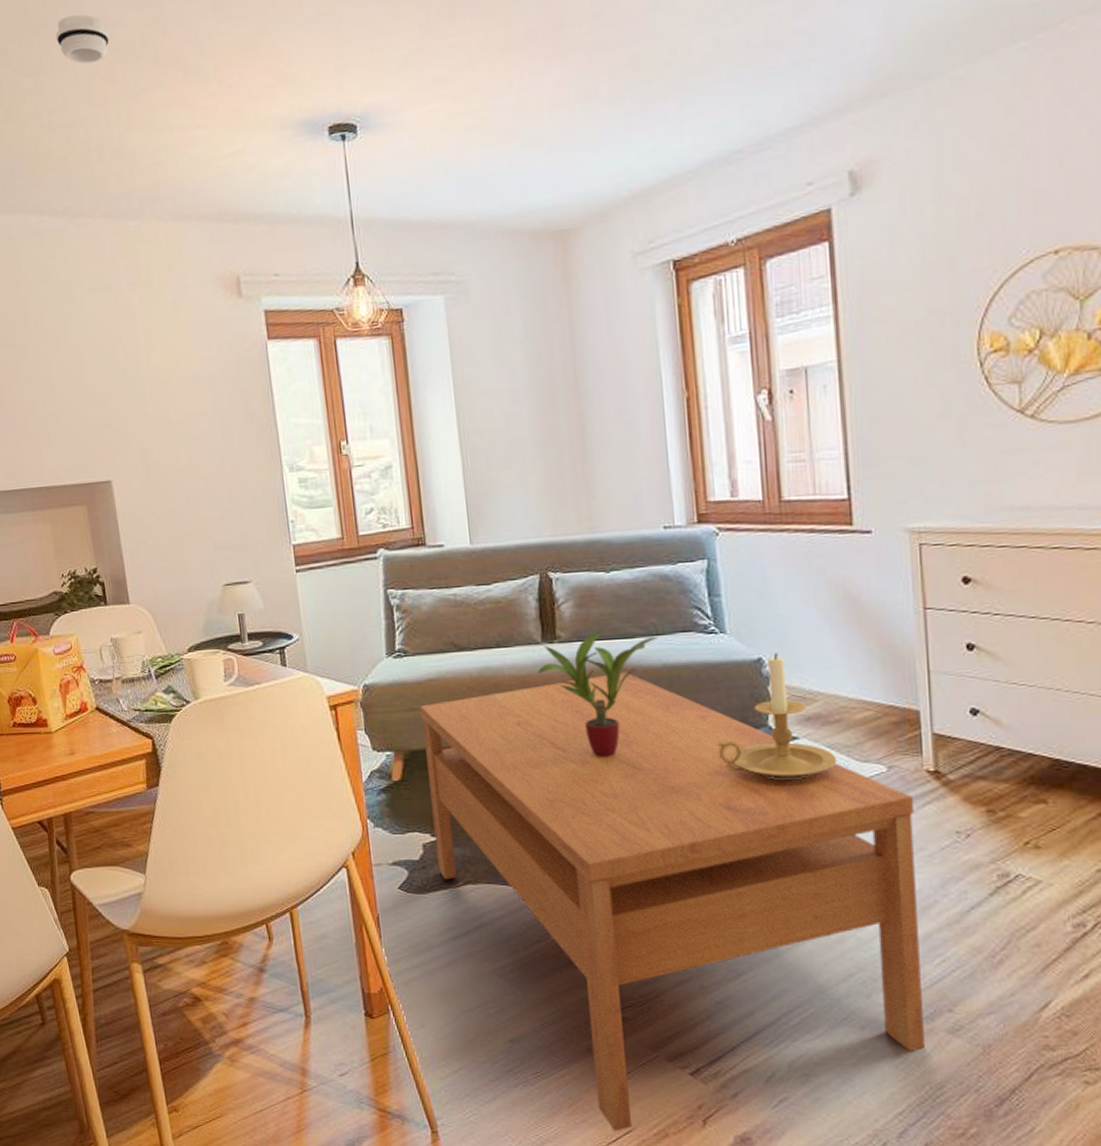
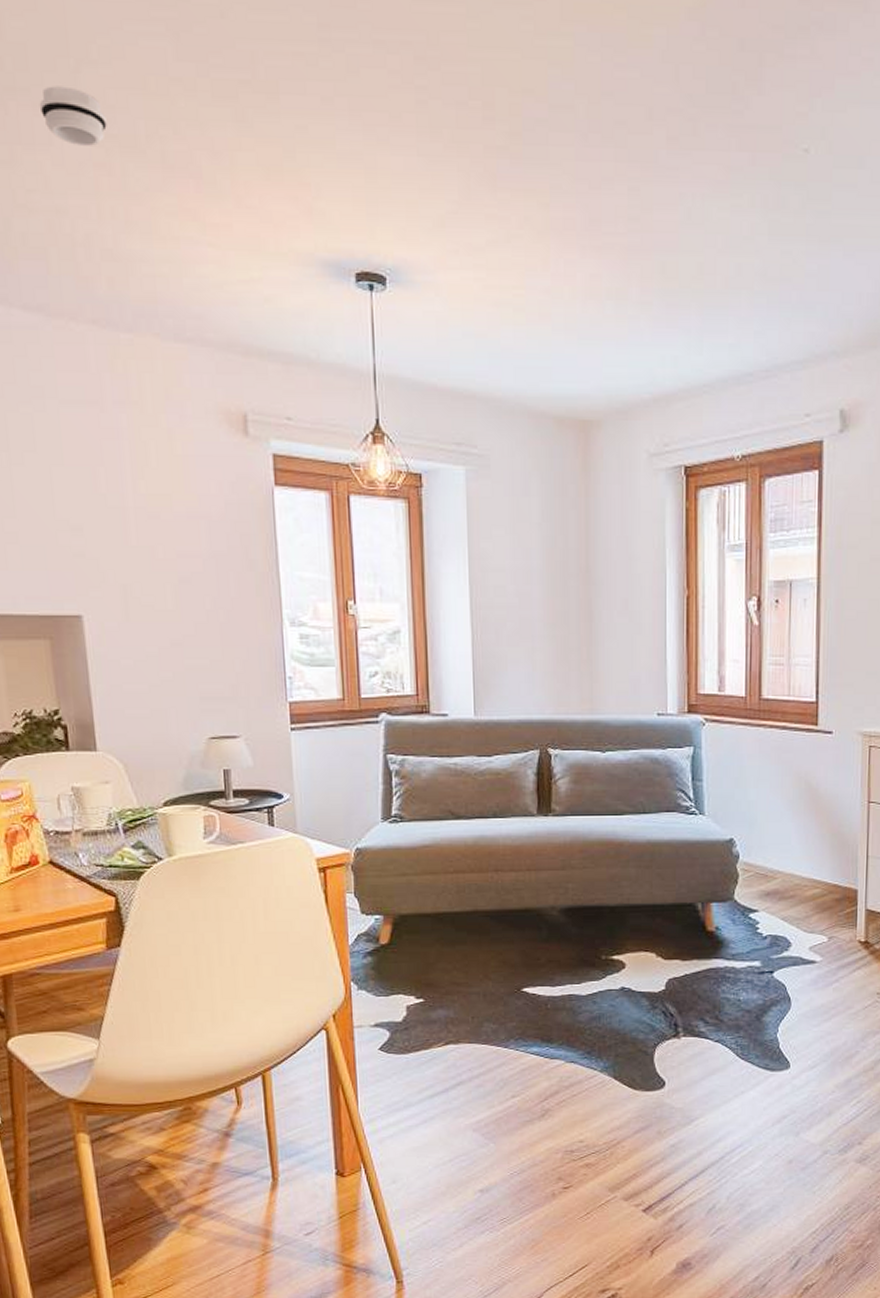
coffee table: present [420,672,926,1131] -> none [413,846,847,1267]
potted plant: present [537,630,659,758] -> none [531,806,645,925]
candle holder: present [716,652,837,780] -> none [689,834,788,947]

